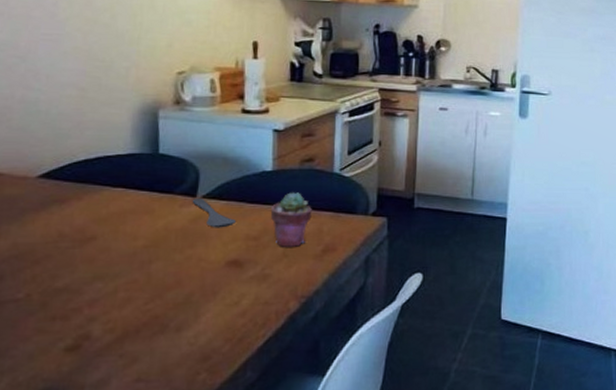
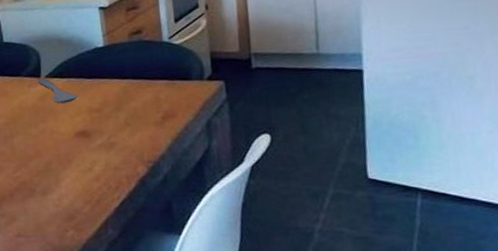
potted succulent: present [270,192,312,247] -> none [107,64,147,117]

